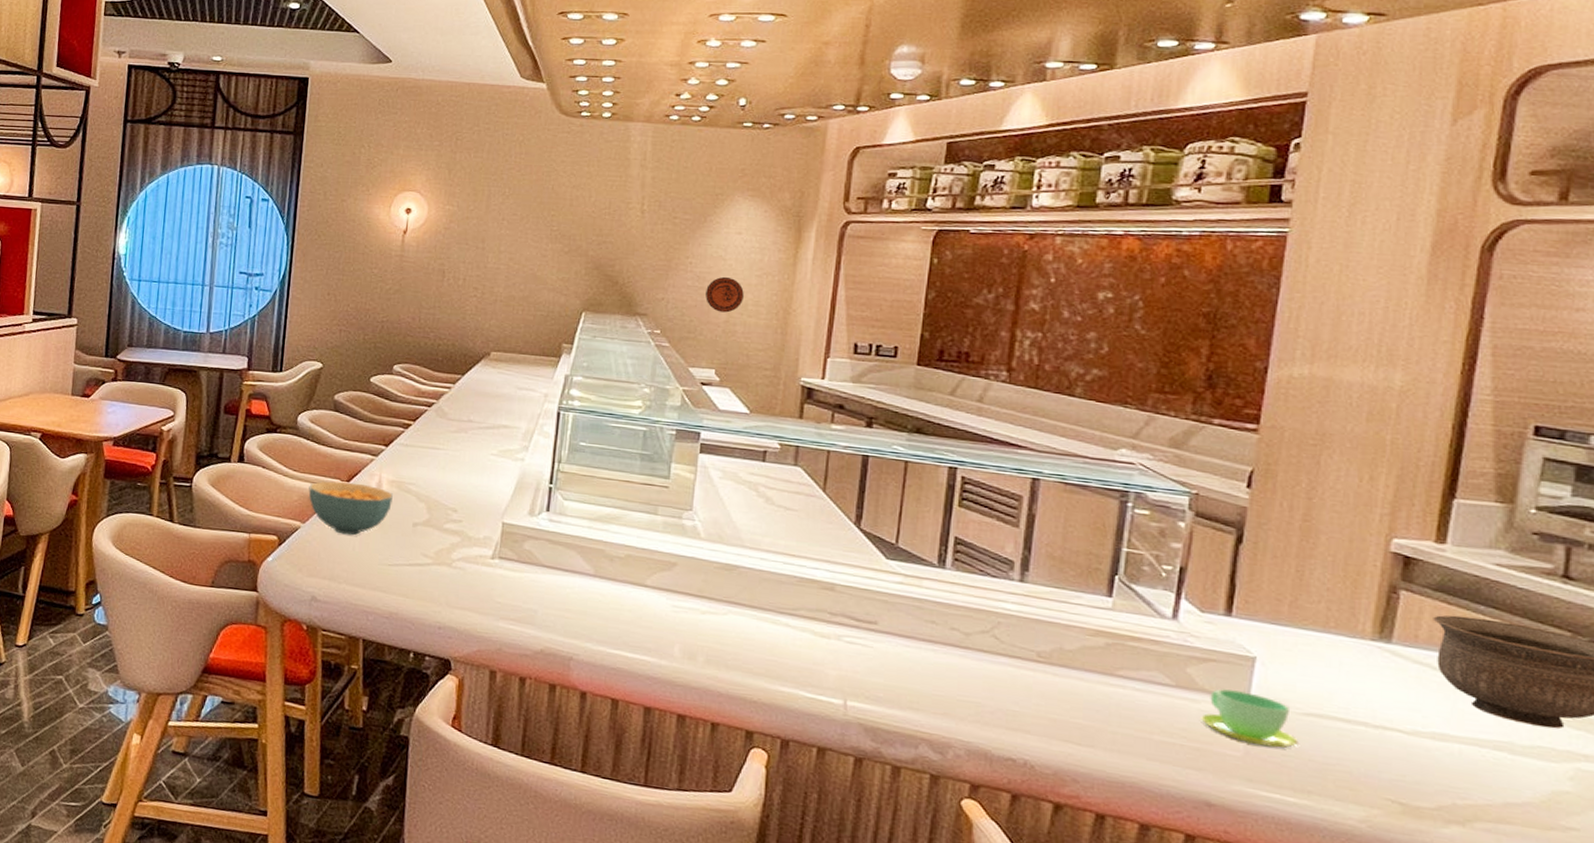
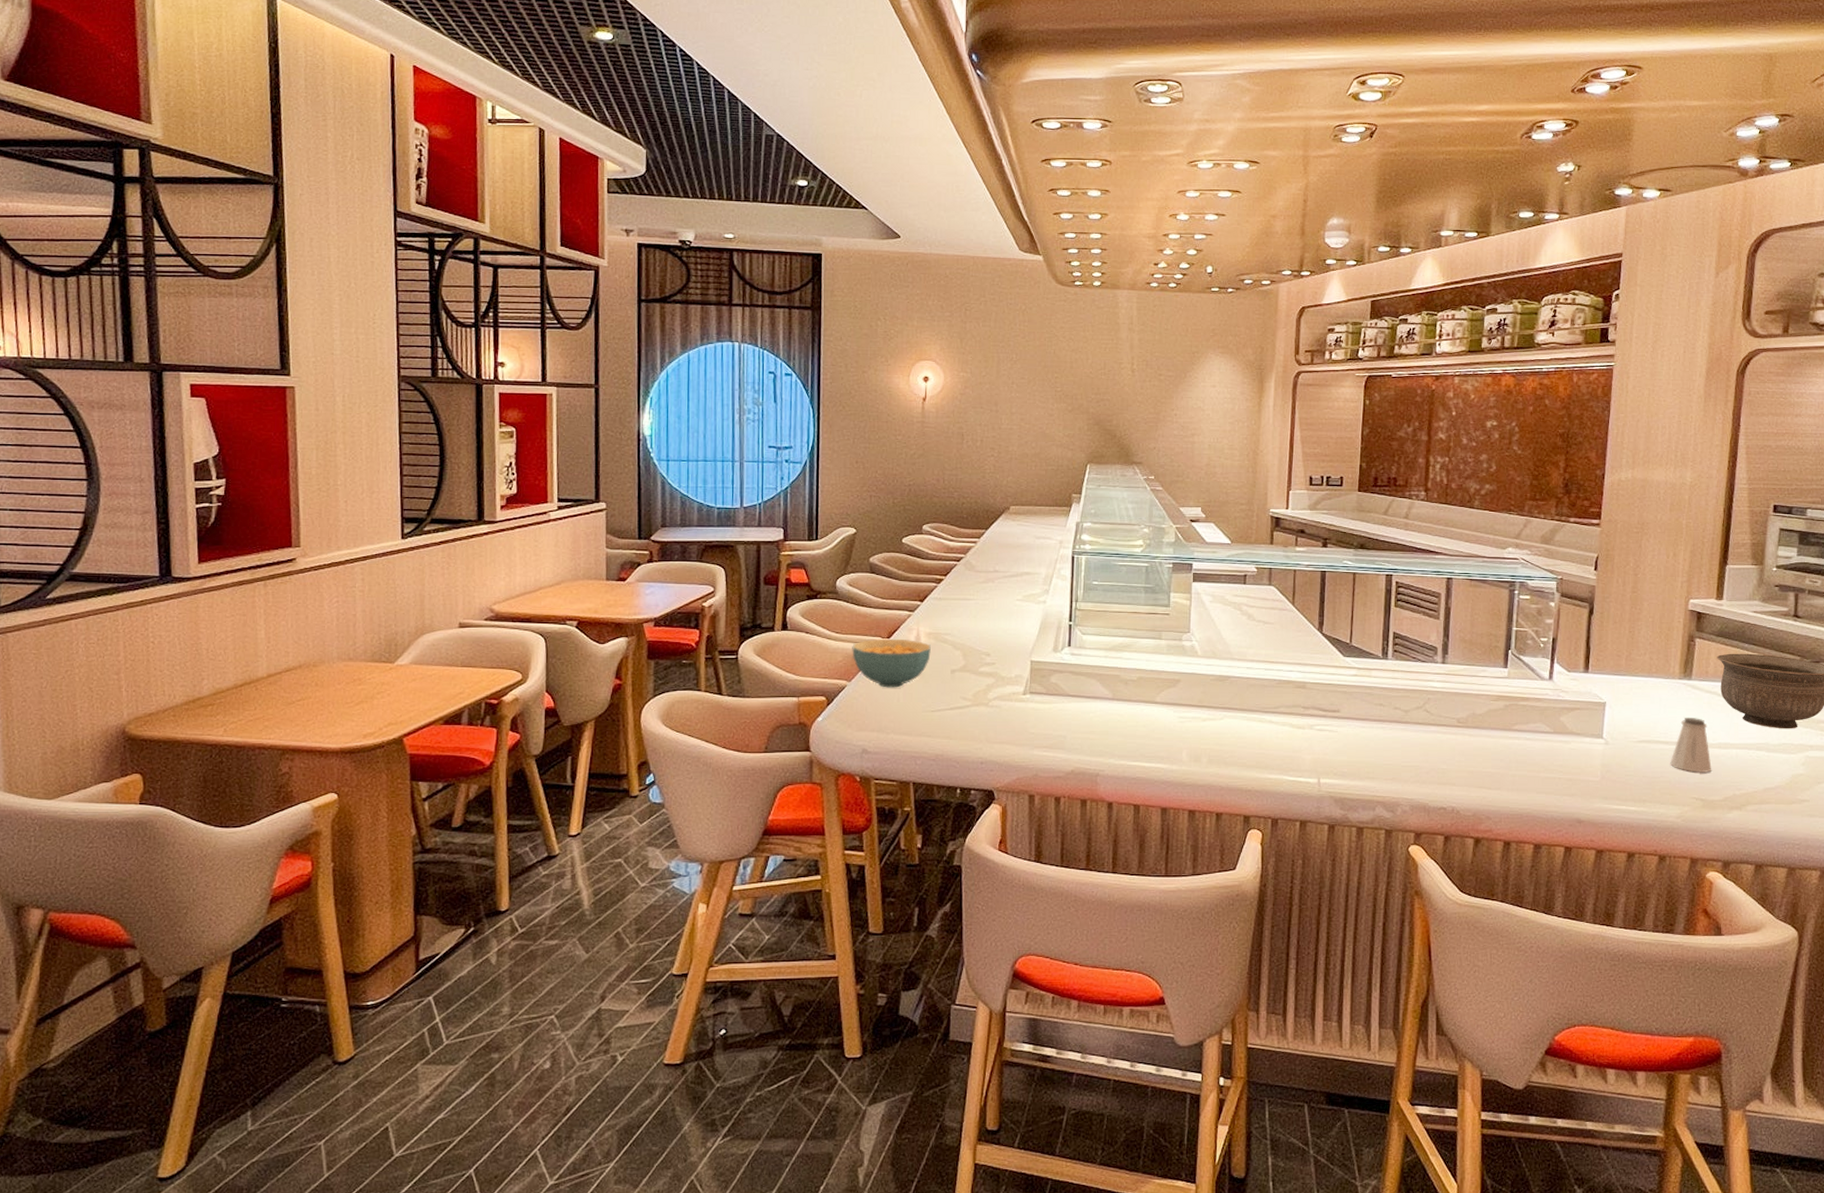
decorative plate: present [706,276,744,313] -> none [1190,425,1220,457]
cup: present [1201,689,1299,748] -> none [1571,730,1636,770]
saltshaker: none [1352,691,1419,770] -> present [1670,717,1712,773]

